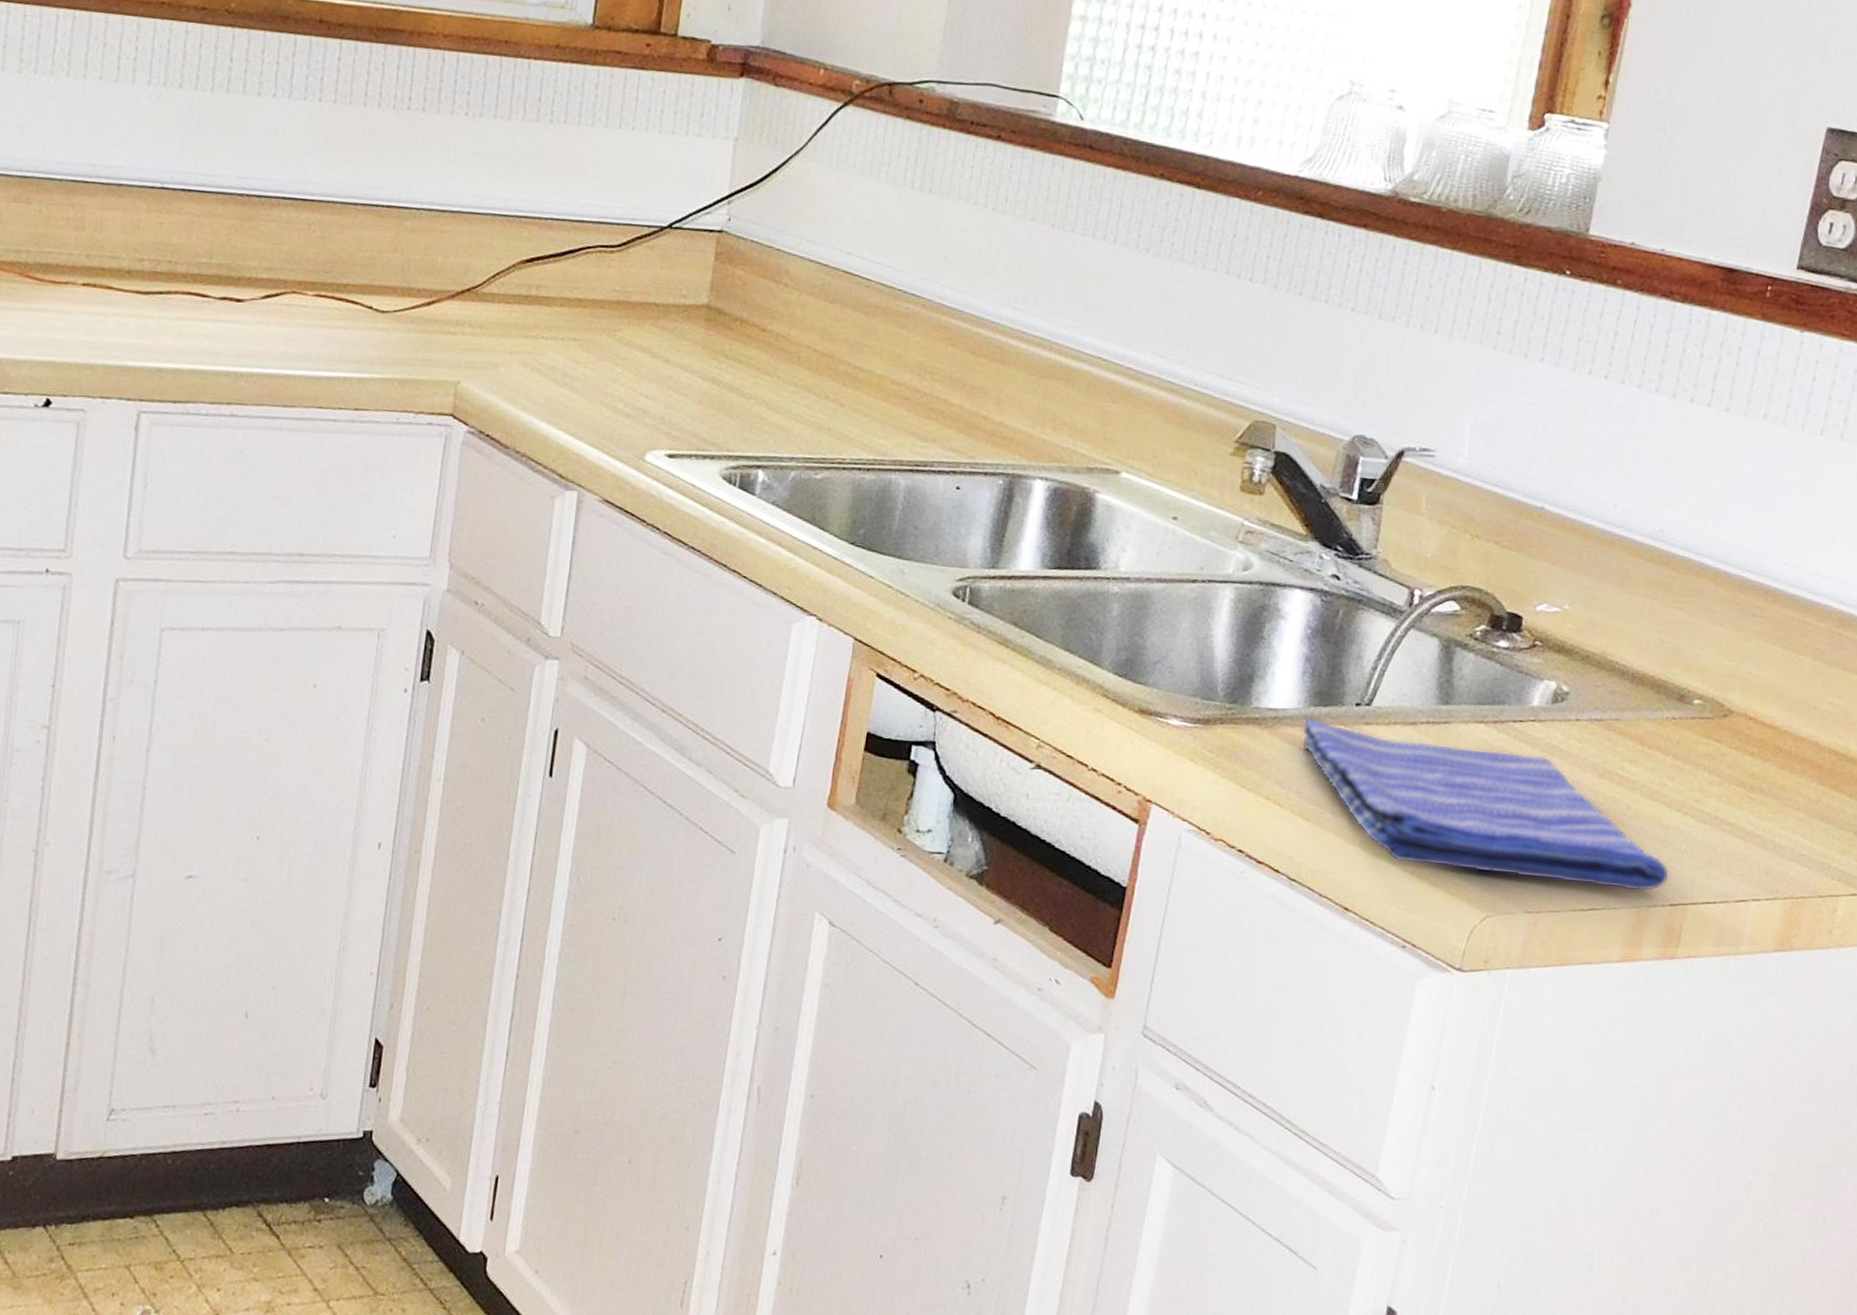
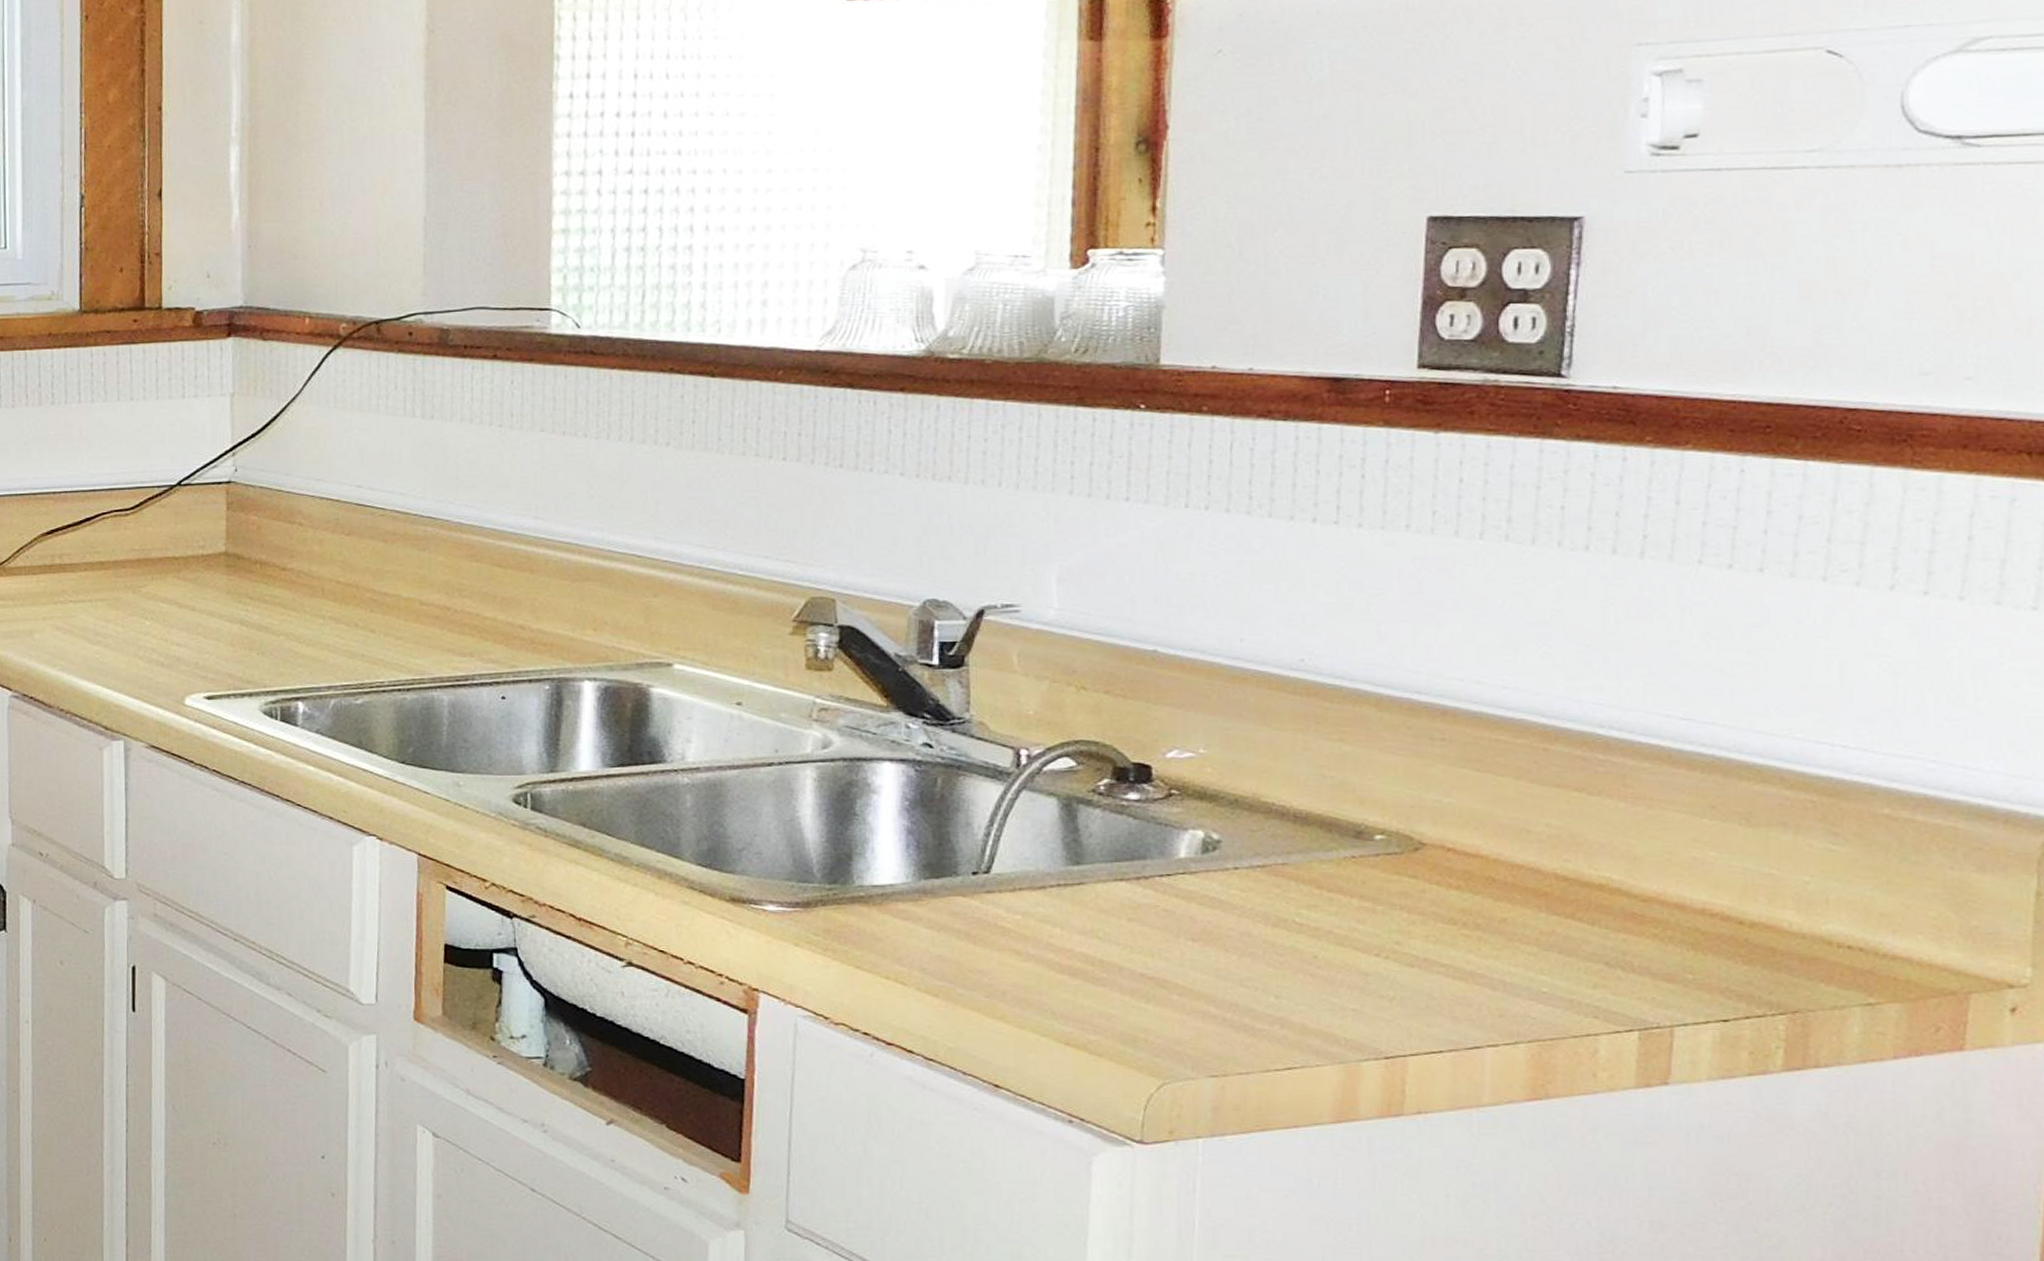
dish towel: present [1301,717,1670,892] -> none [914,891,1379,1045]

